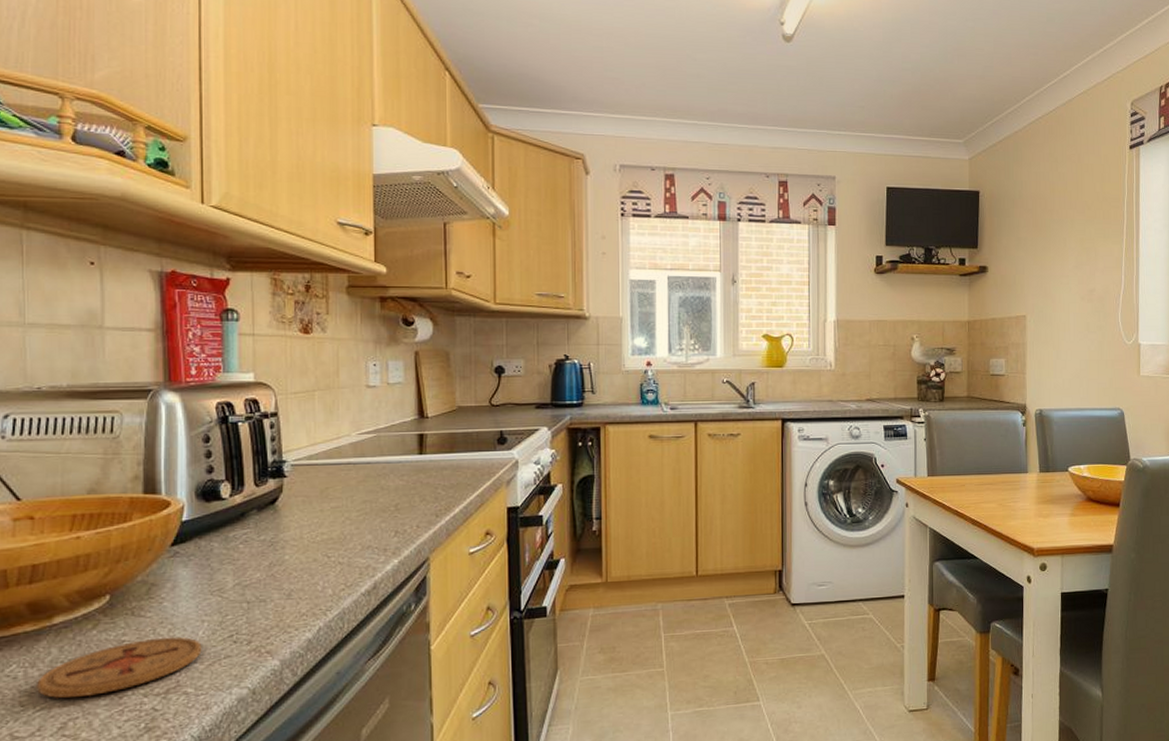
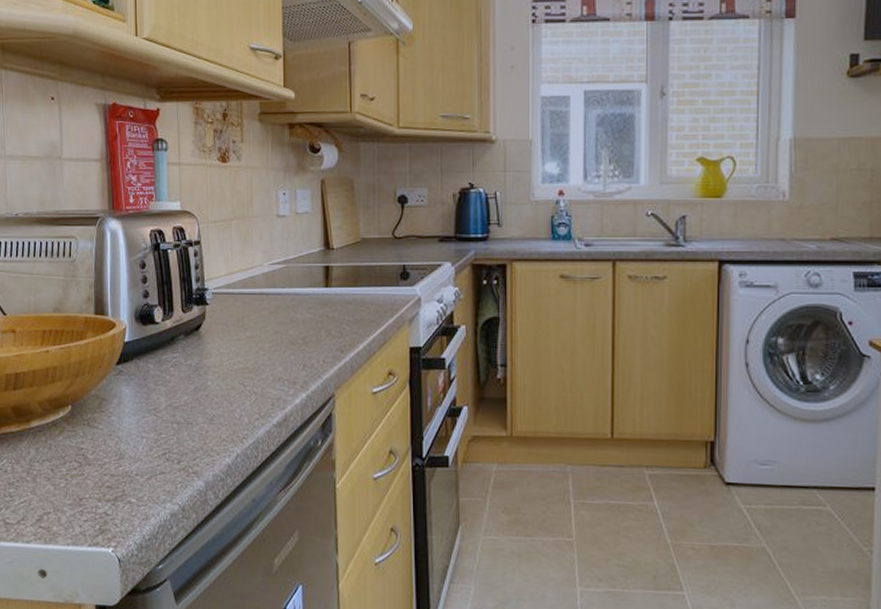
coaster: present [35,636,202,699] -> none [20,448,142,495]

